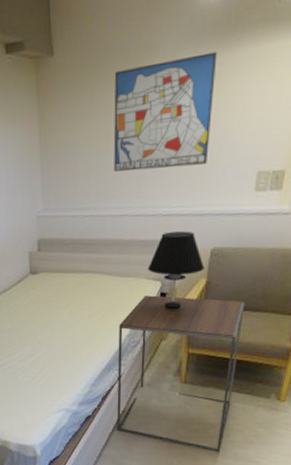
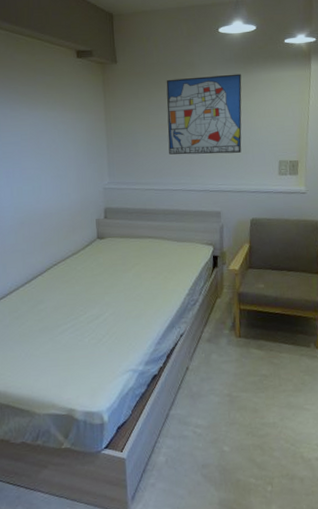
side table: present [116,295,245,453] -> none [179,258,282,403]
table lamp: present [147,231,204,310] -> none [201,204,247,271]

